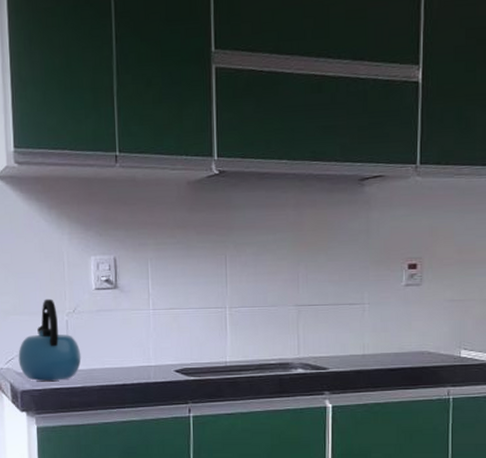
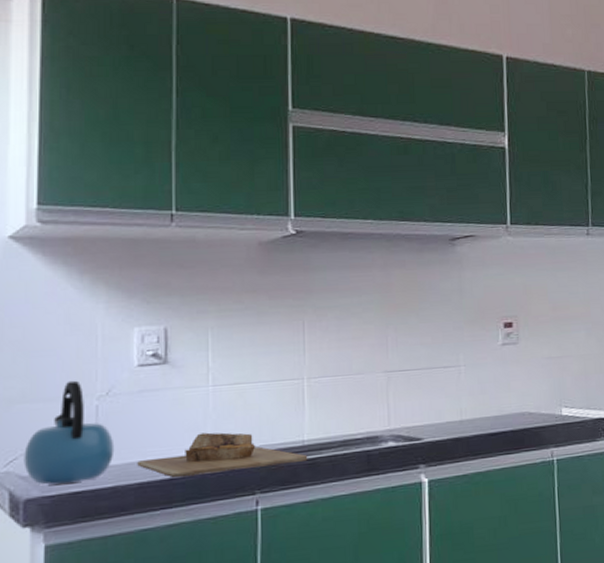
cutting board: none [98,349,230,384] -> present [137,432,308,479]

